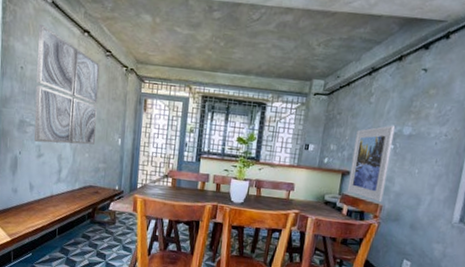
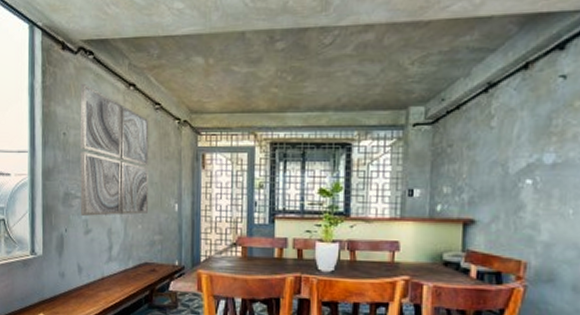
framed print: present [347,125,396,203] -> none [473,153,532,259]

